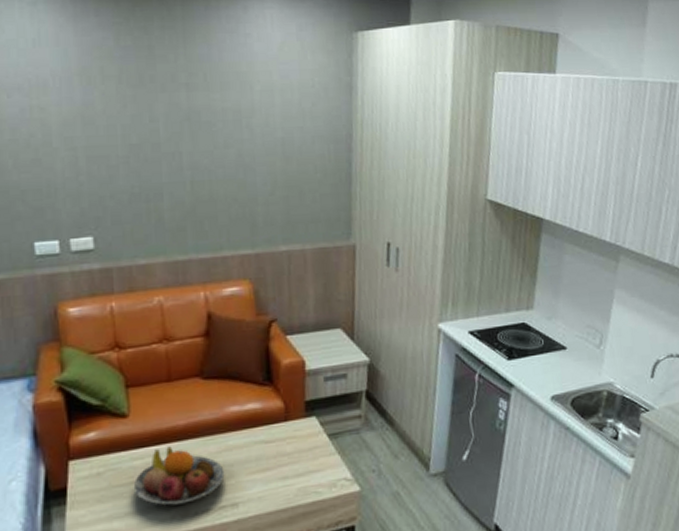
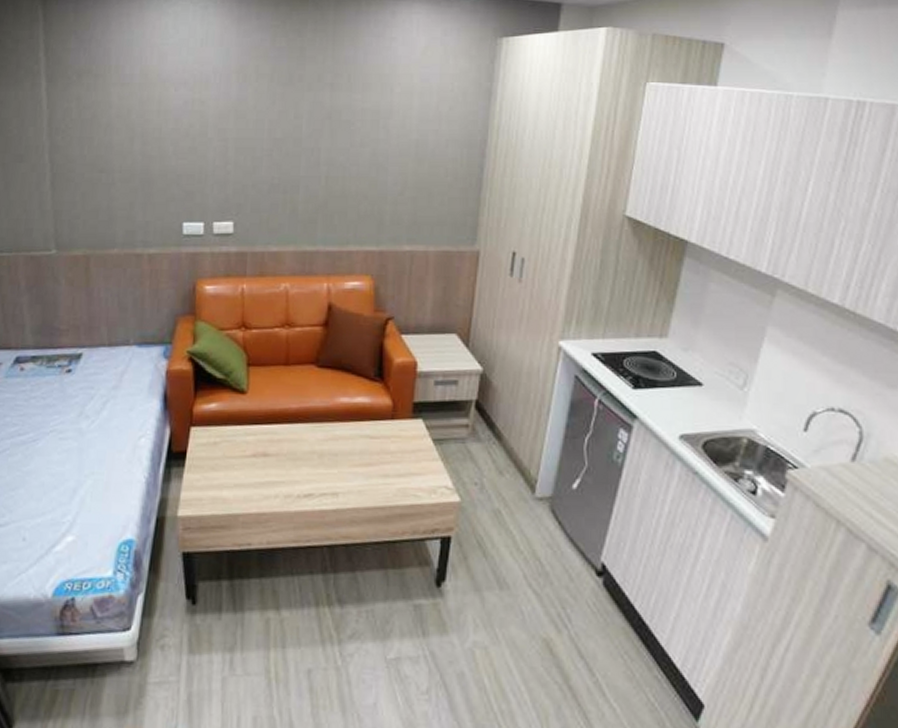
fruit bowl: present [133,446,225,505] -> none [244,427,329,485]

